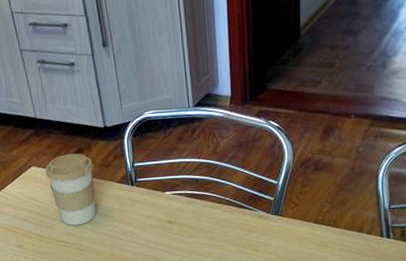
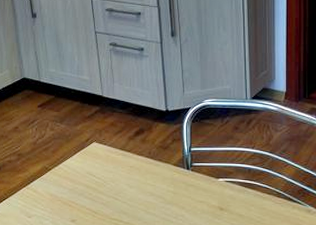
coffee cup: present [45,153,96,226] -> none [105,133,153,204]

